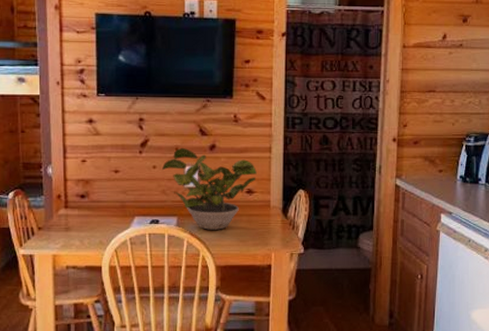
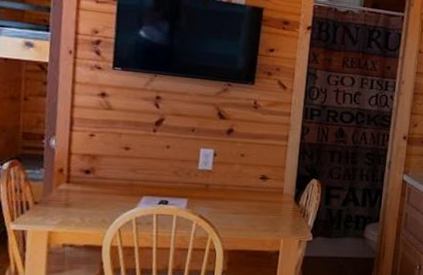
potted plant: present [162,148,257,230] -> none [176,130,272,214]

